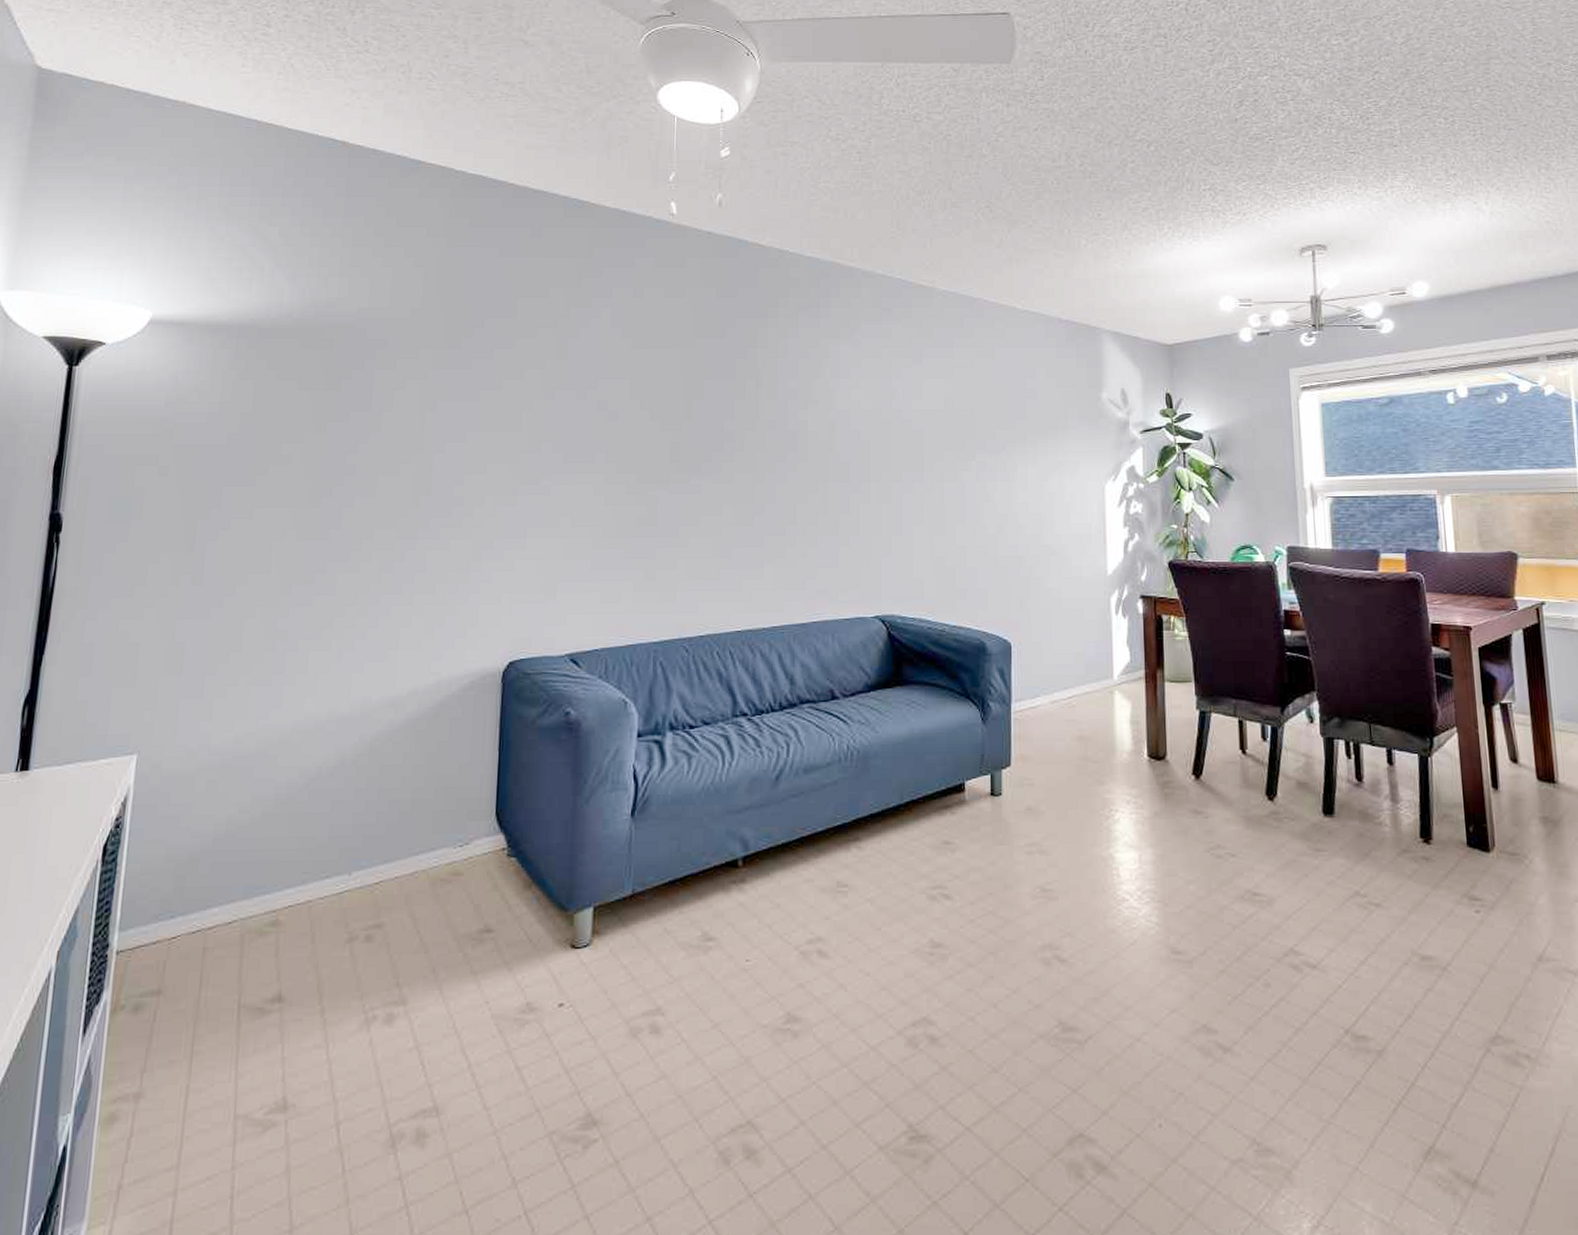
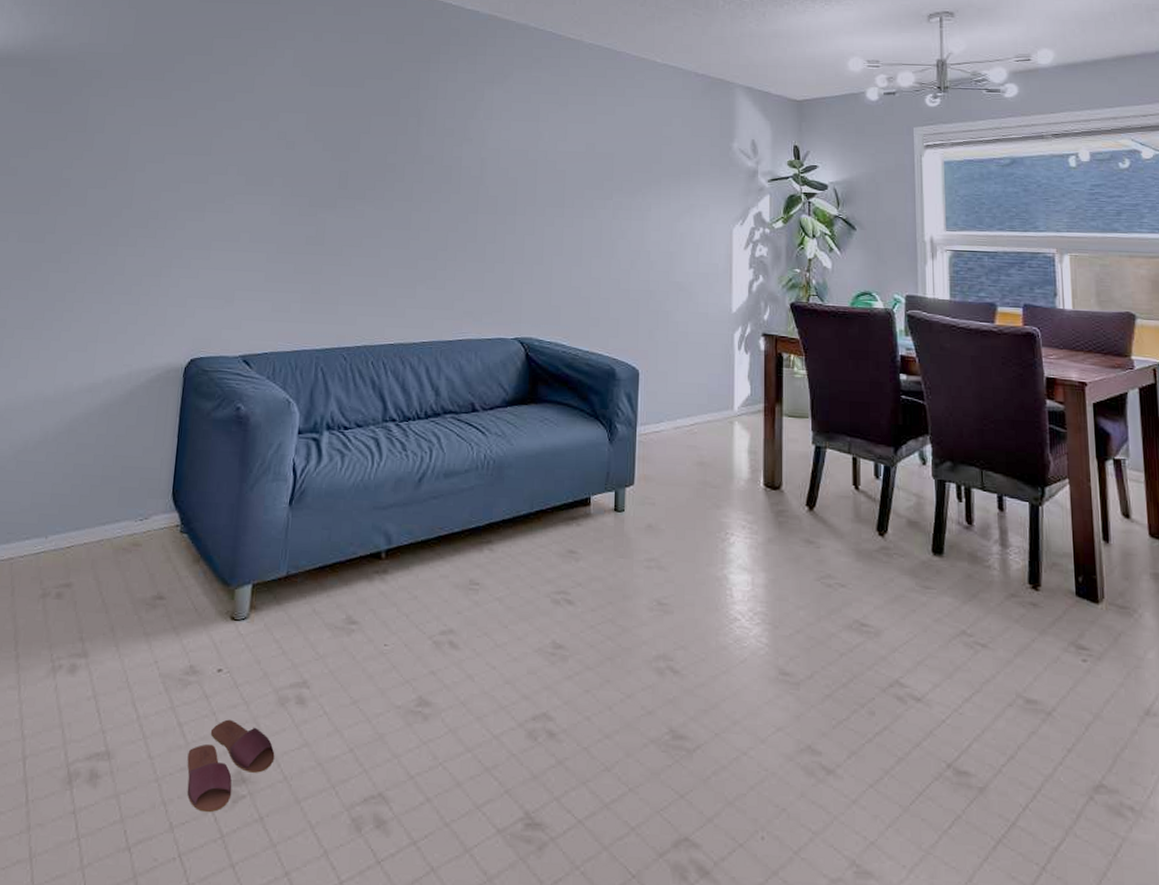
slippers: none [528,1058,629,1163] -> present [187,719,275,813]

